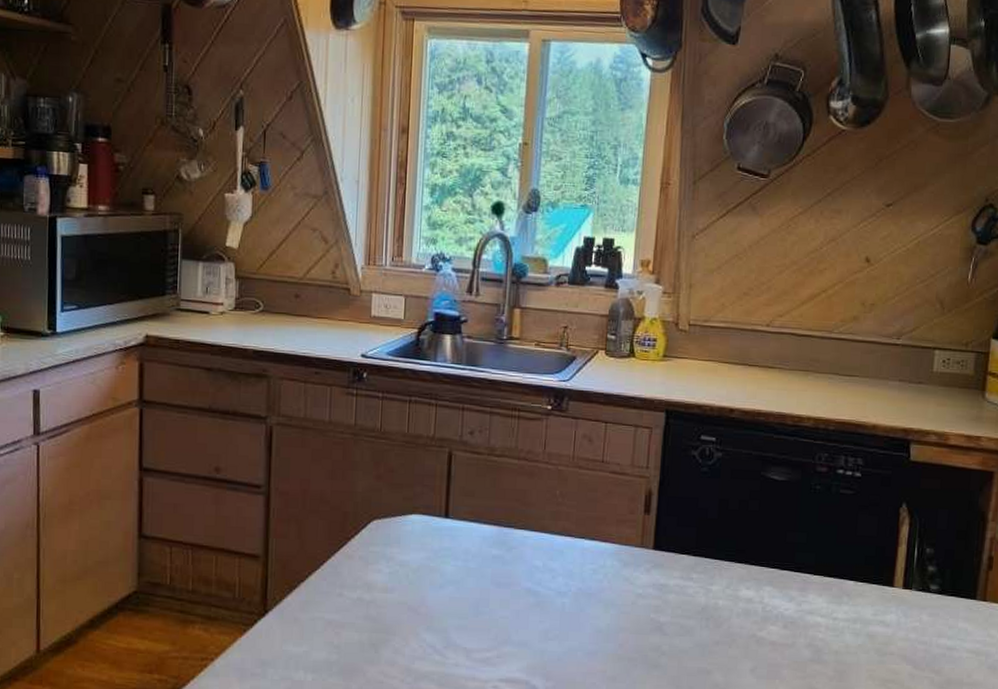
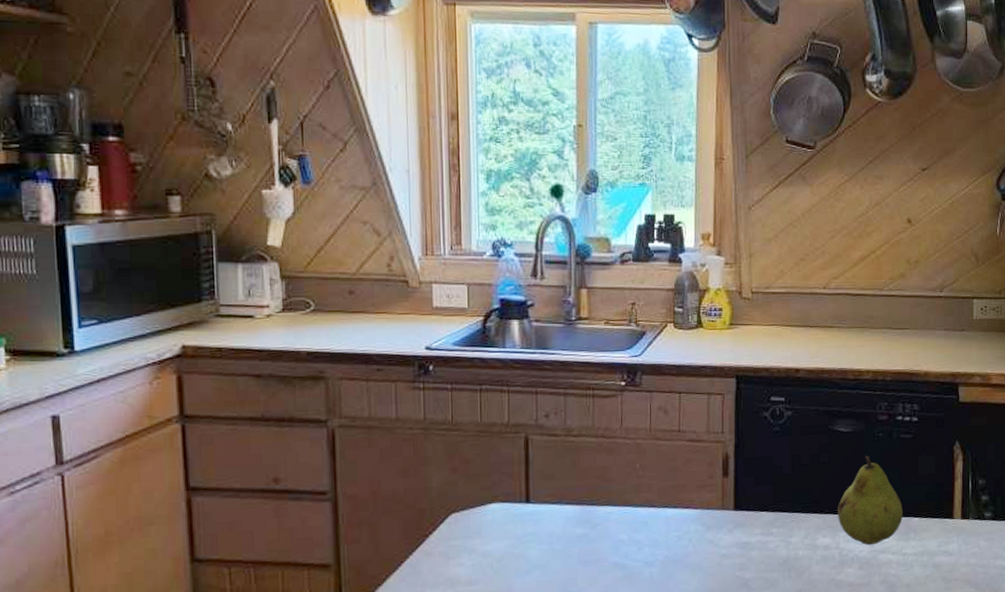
fruit: none [764,507,837,604] -> present [838,455,903,546]

